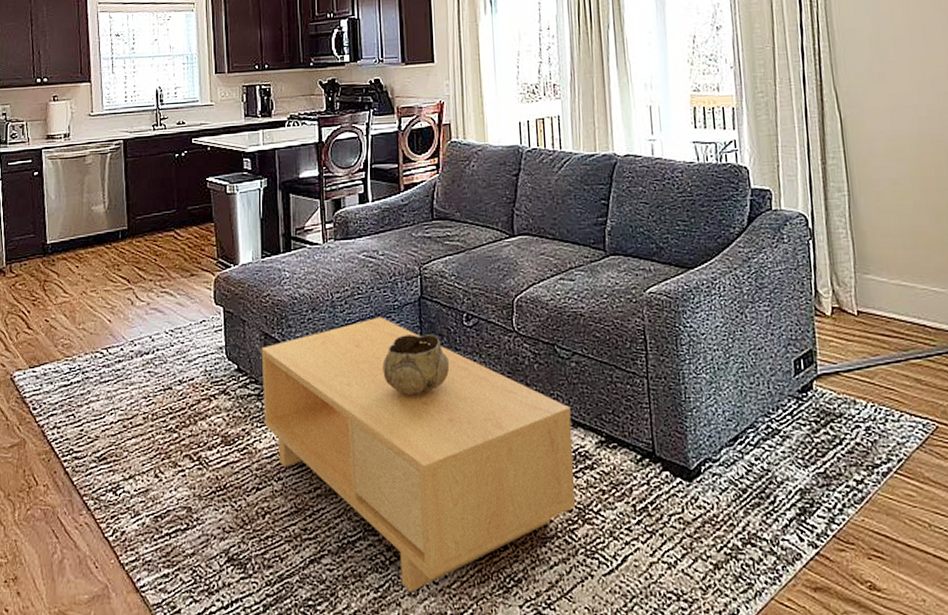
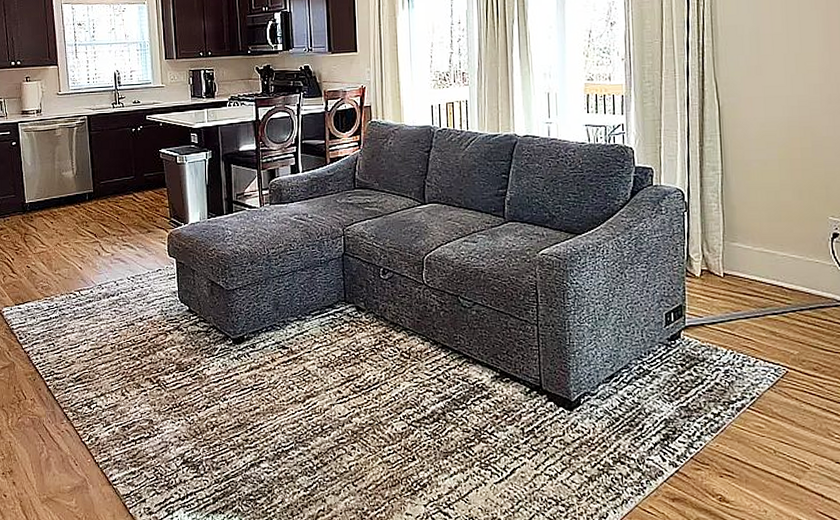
coffee table: present [261,316,575,593] -> none [208,269,473,492]
decorative bowl: present [382,334,450,396] -> none [311,285,368,335]

